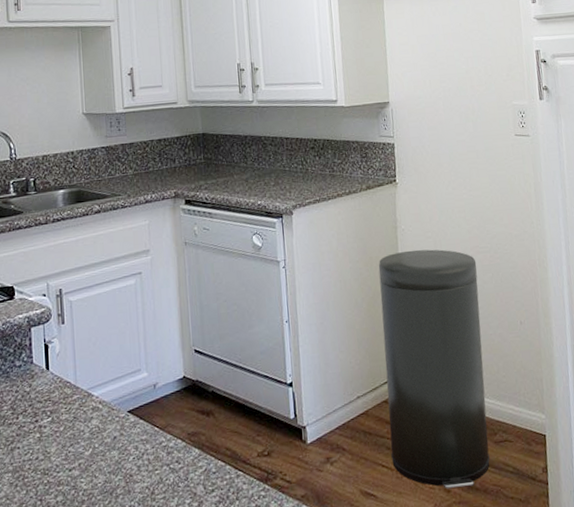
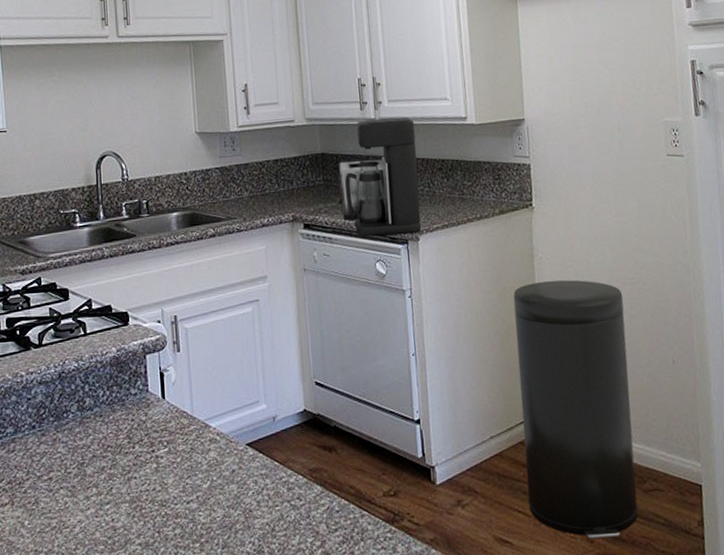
toaster: none [217,139,262,196] -> present [337,159,385,220]
coffee maker: none [224,99,295,212] -> present [344,116,421,237]

